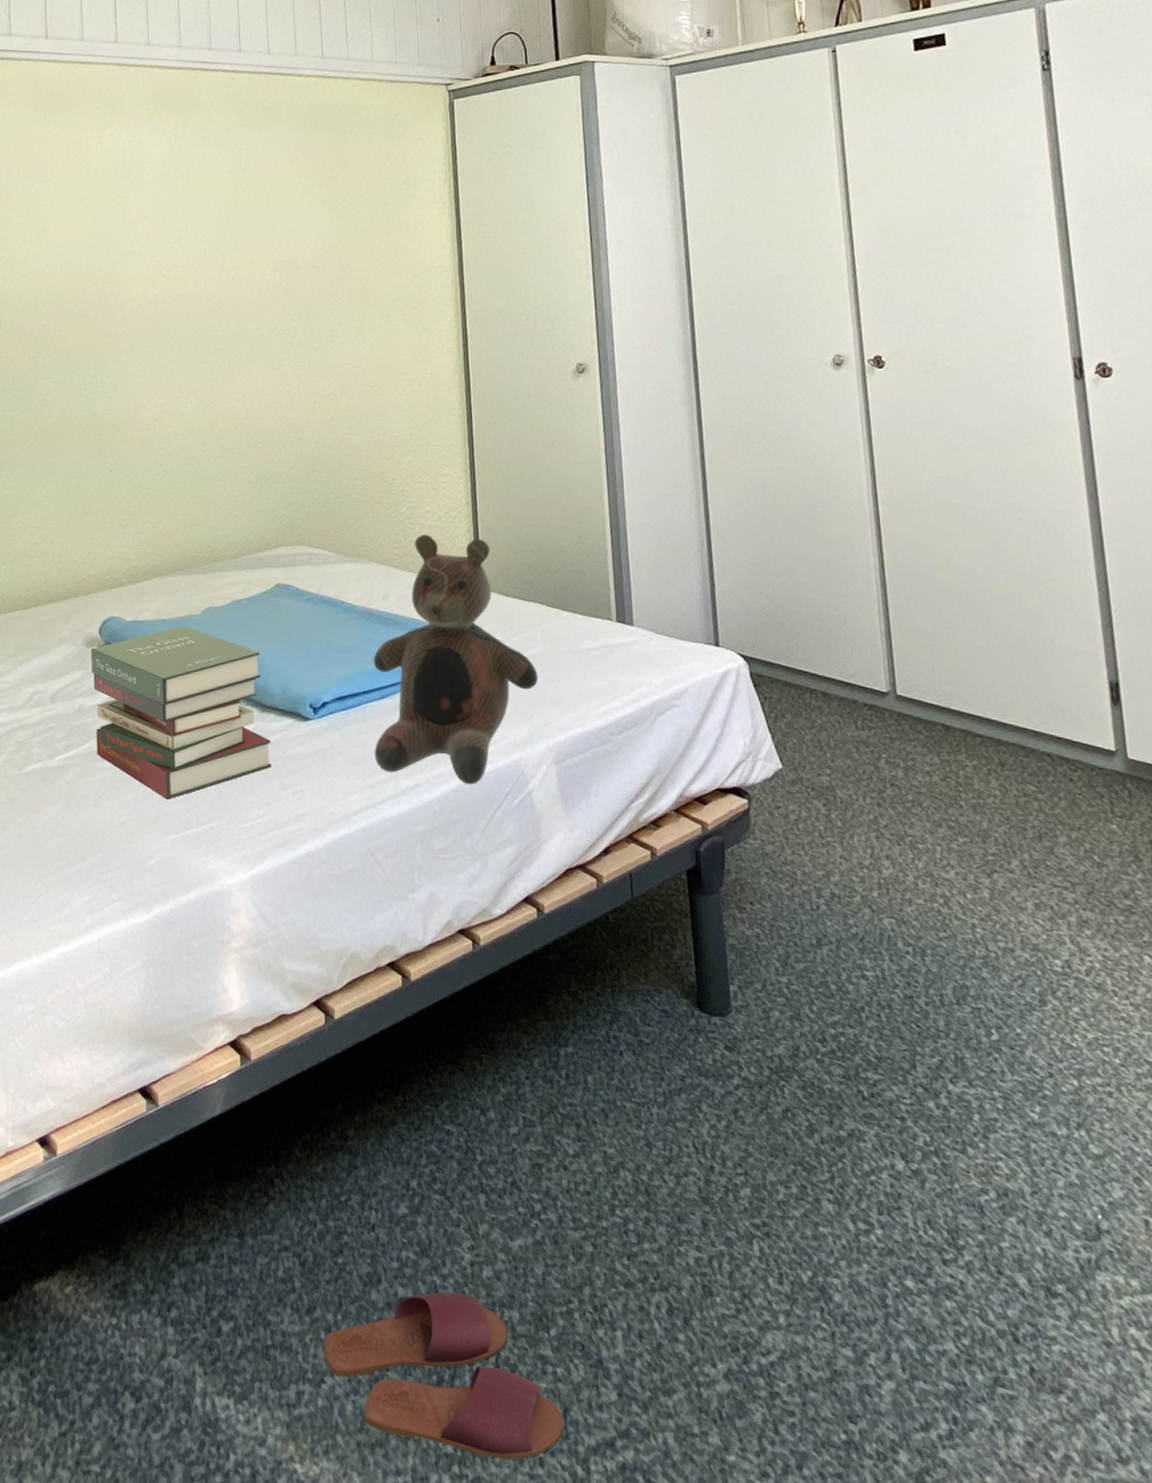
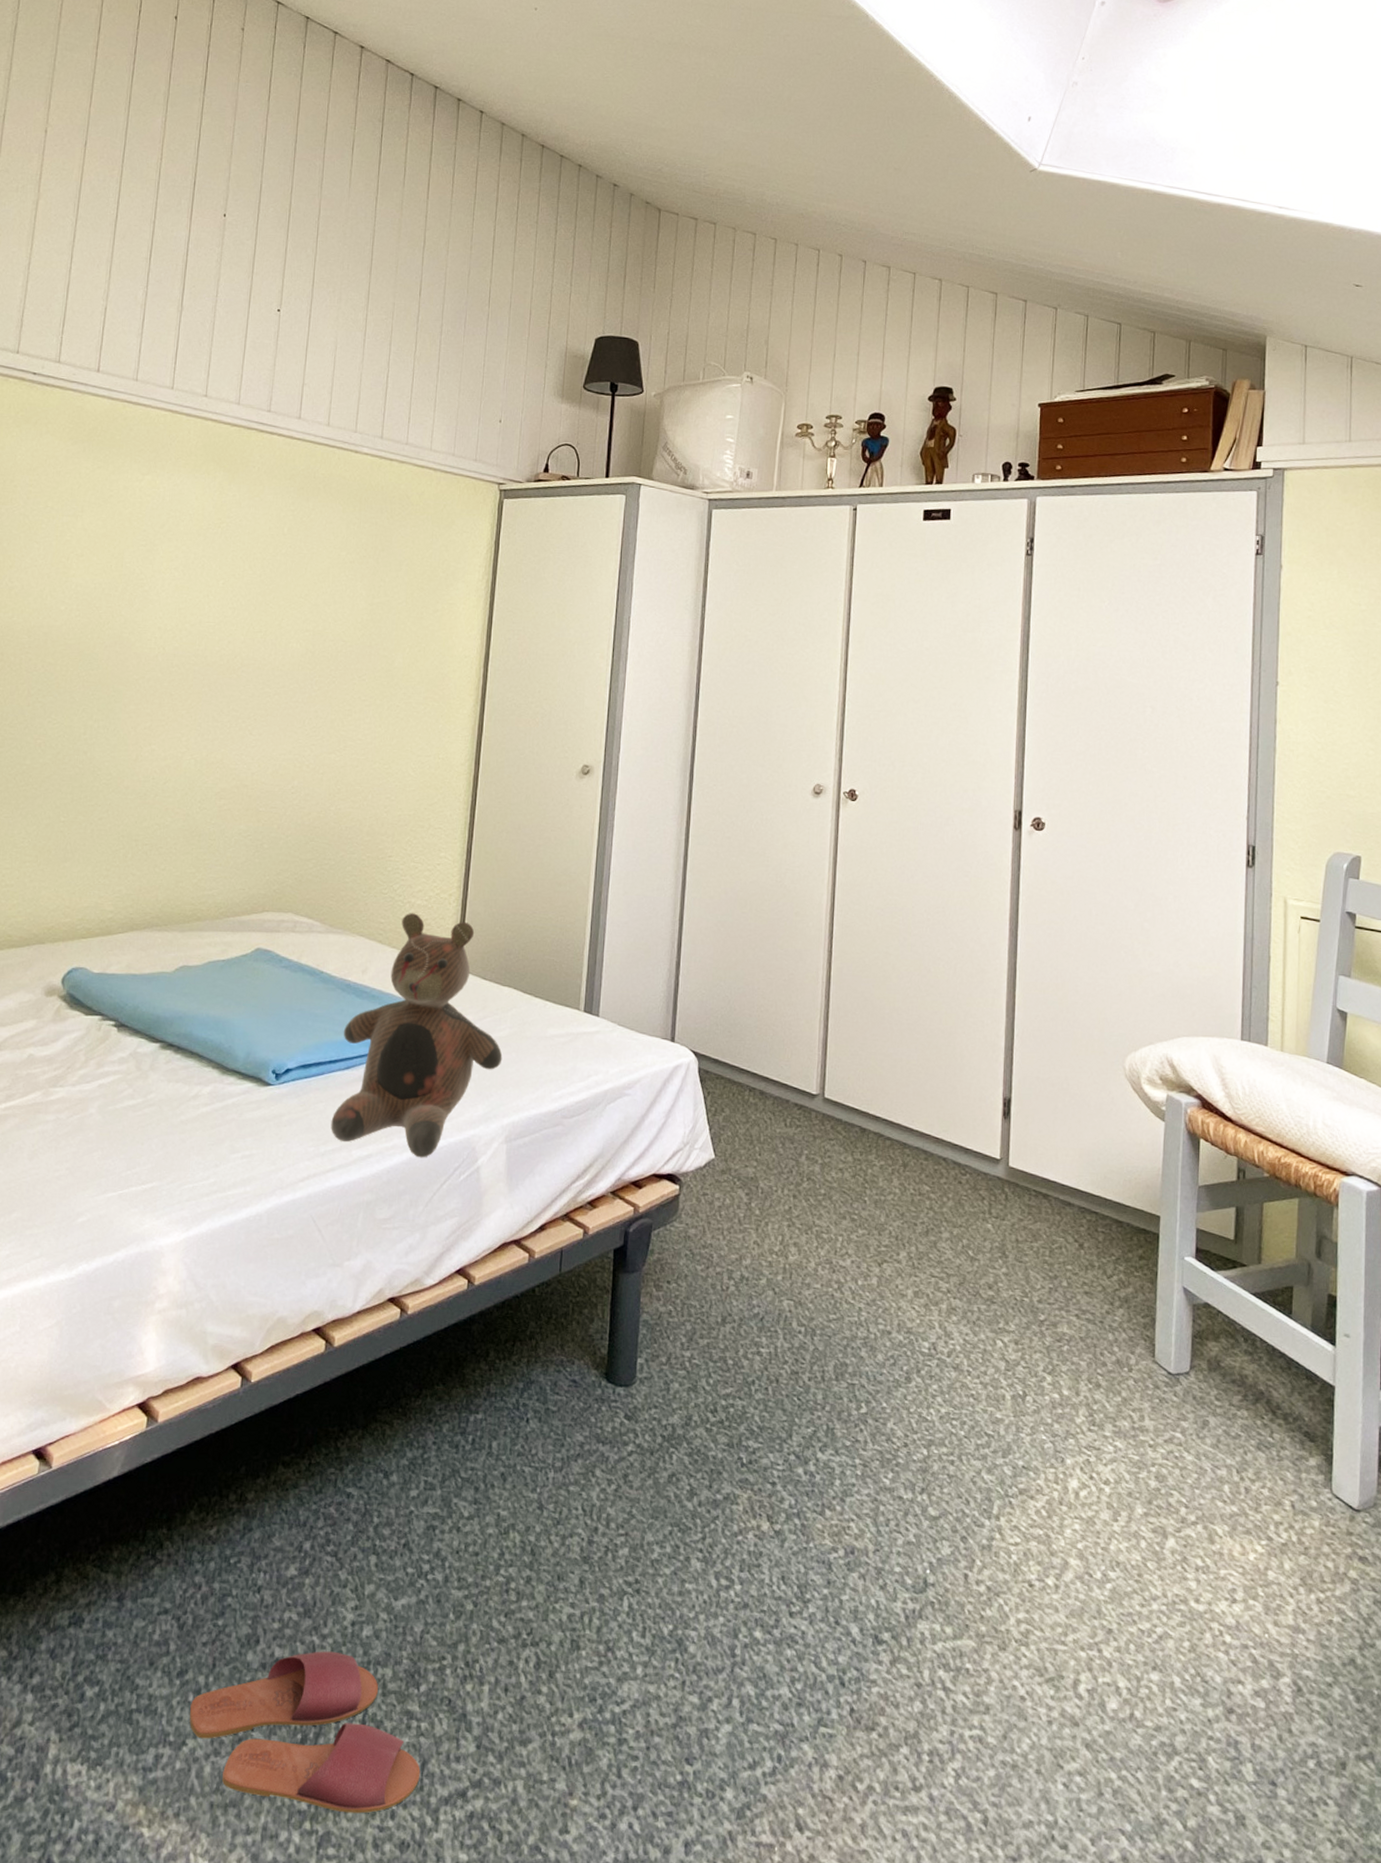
books: present [90,626,272,799] -> none [40,982,229,1156]

